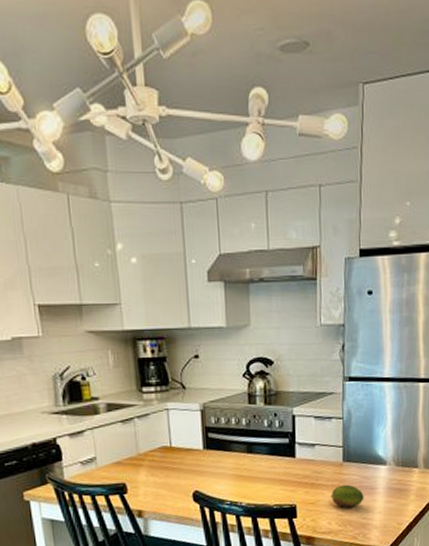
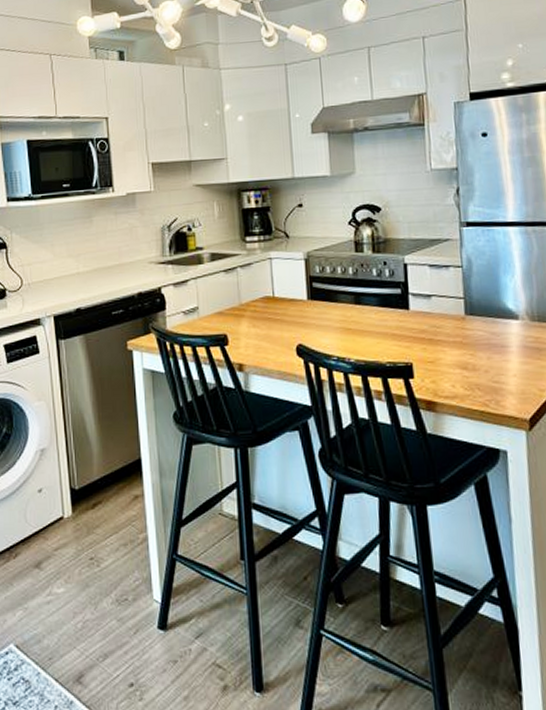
fruit: present [331,484,364,508] -> none [453,341,494,369]

